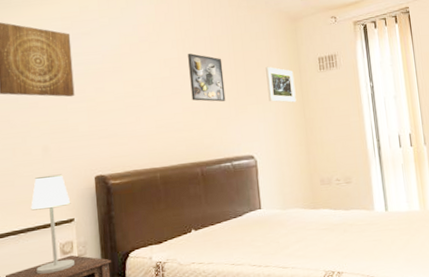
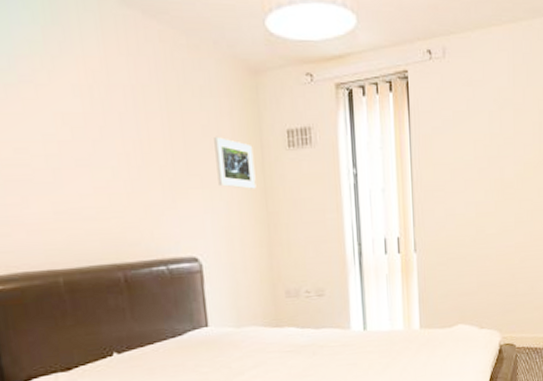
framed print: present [188,53,226,102] -> none [98,108,157,182]

